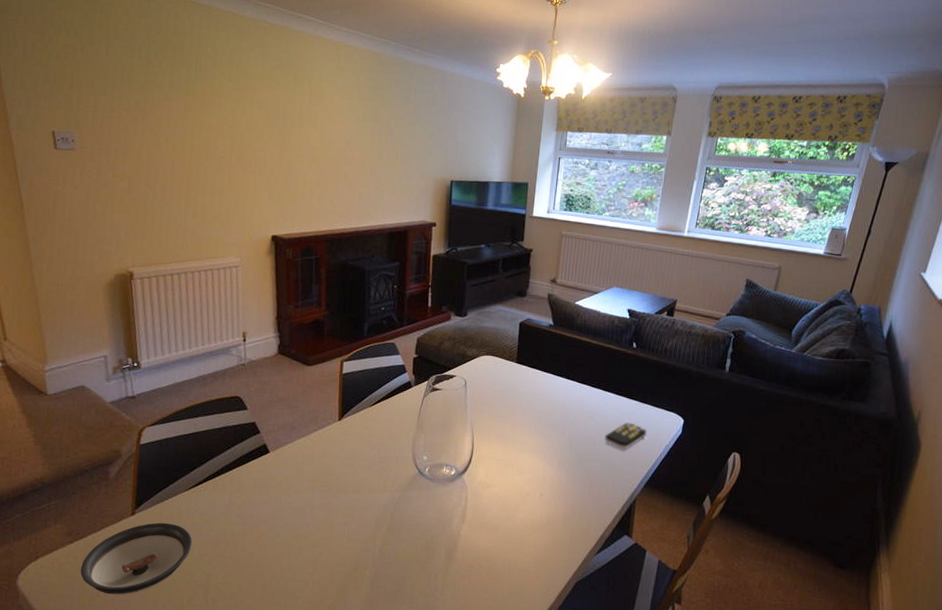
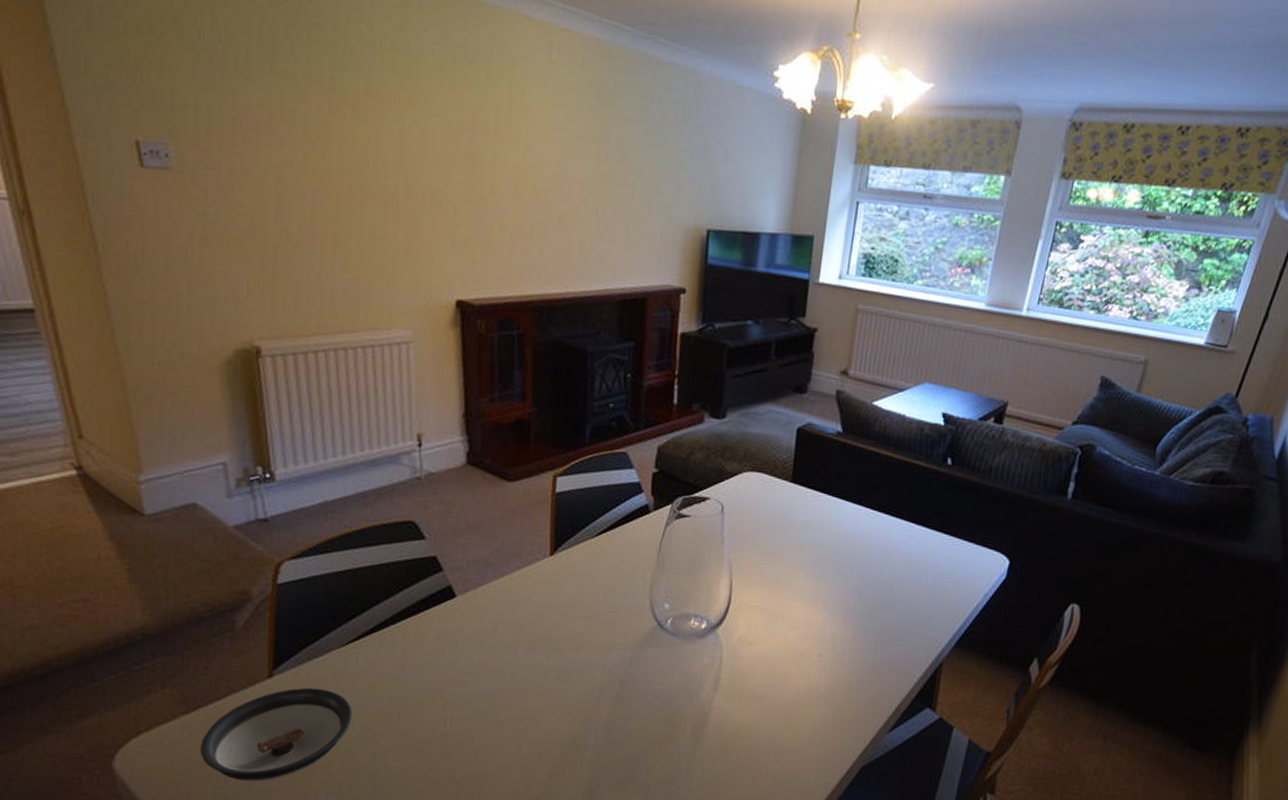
remote control: present [604,422,647,450] -> none [905,563,961,599]

